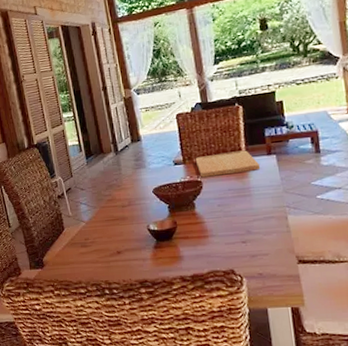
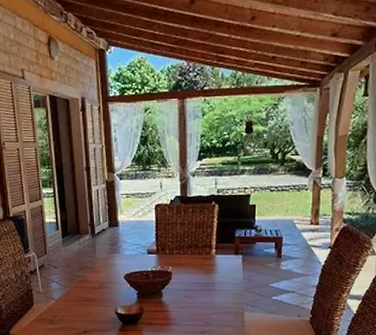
cutting board: present [195,150,261,178] -> none [168,247,227,269]

